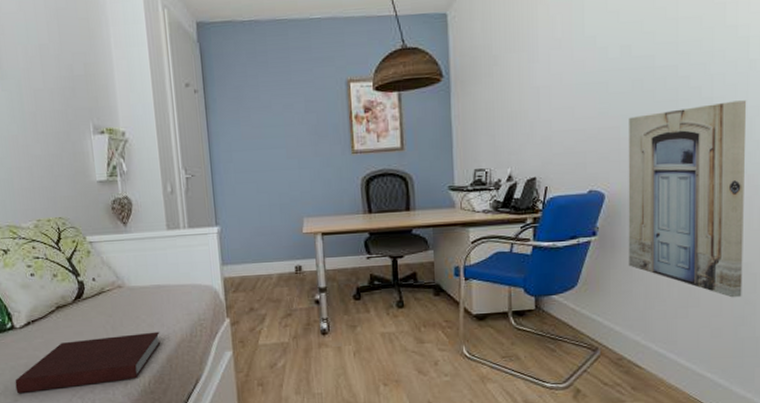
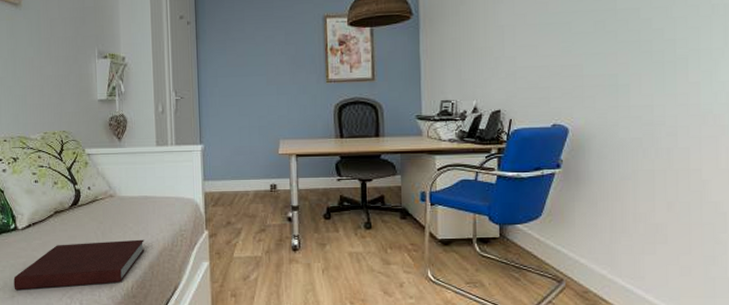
wall art: present [628,100,747,298] -> none [591,42,712,236]

